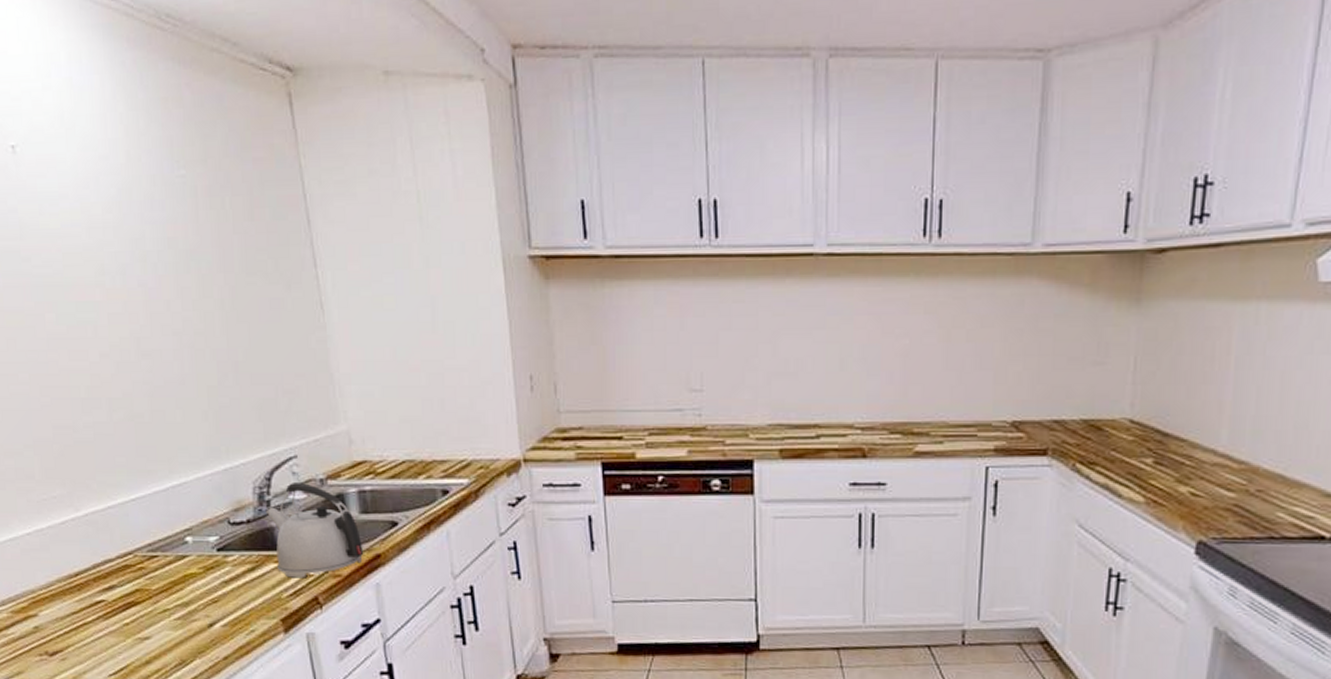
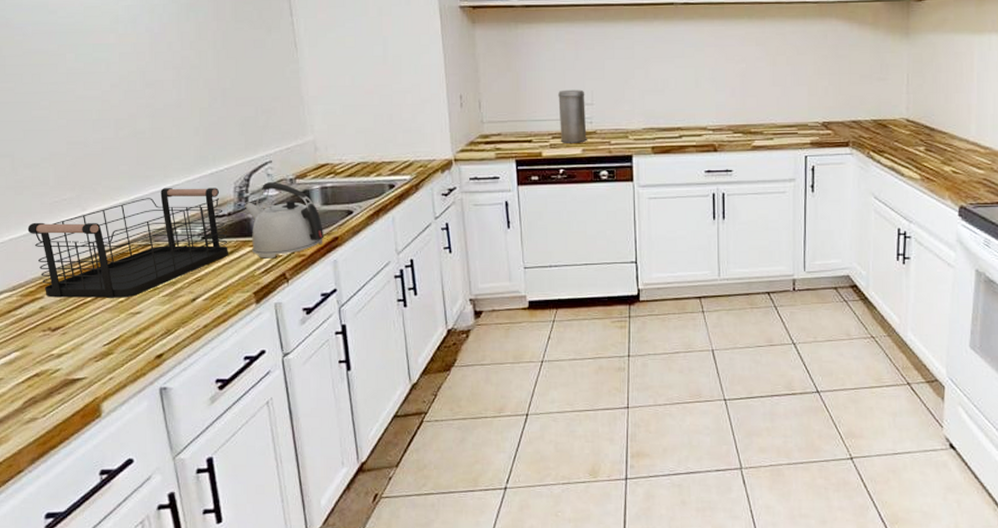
dish rack: none [14,486,249,620] -> present [28,188,228,298]
canister: none [657,370,694,442] -> present [558,89,587,143]

